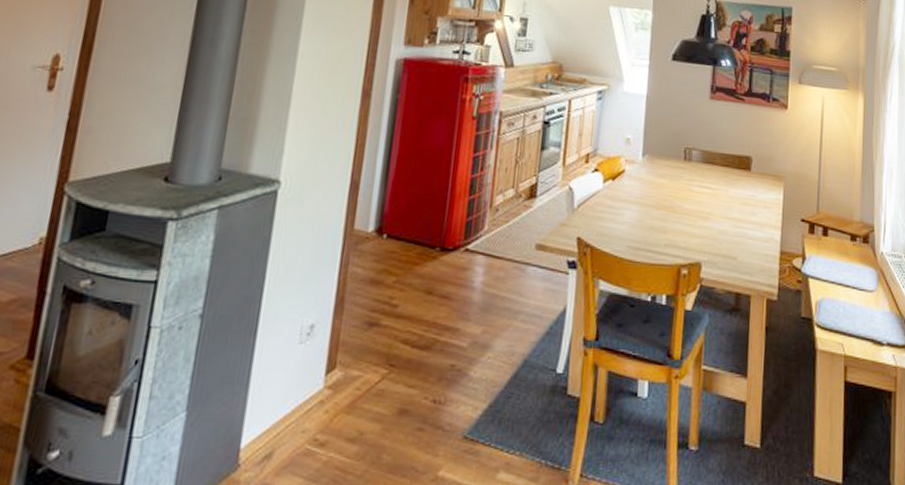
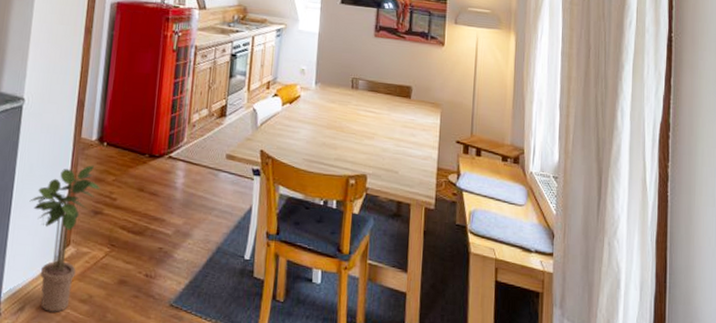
potted plant: none [283,263,377,457] -> present [29,165,100,312]

